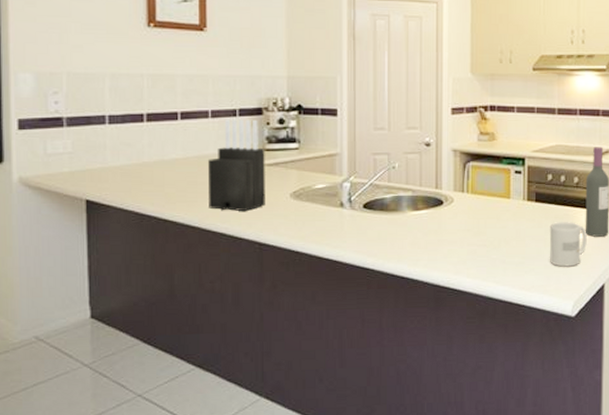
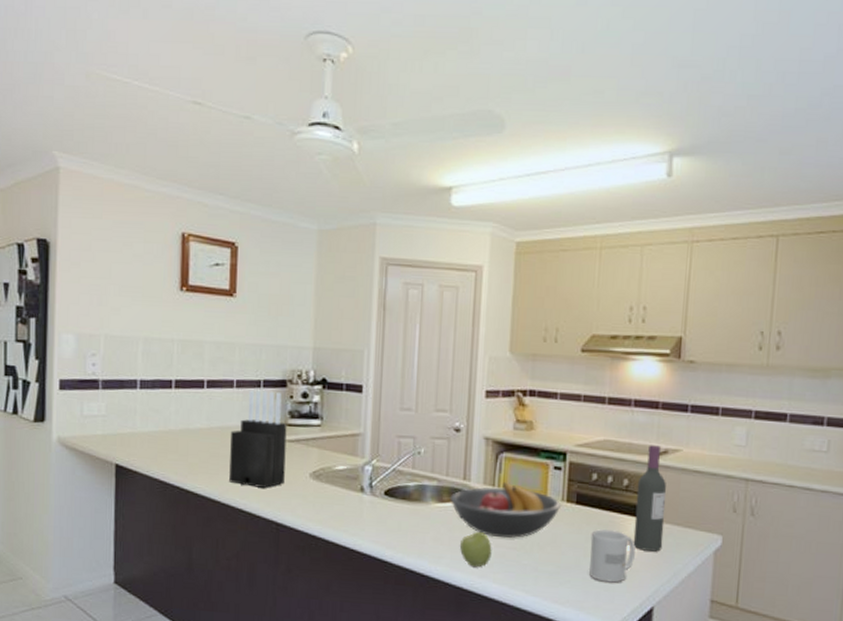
fruit bowl: none [424,188,523,238] -> present [449,482,562,539]
apple: none [436,234,465,266] -> present [460,532,492,567]

